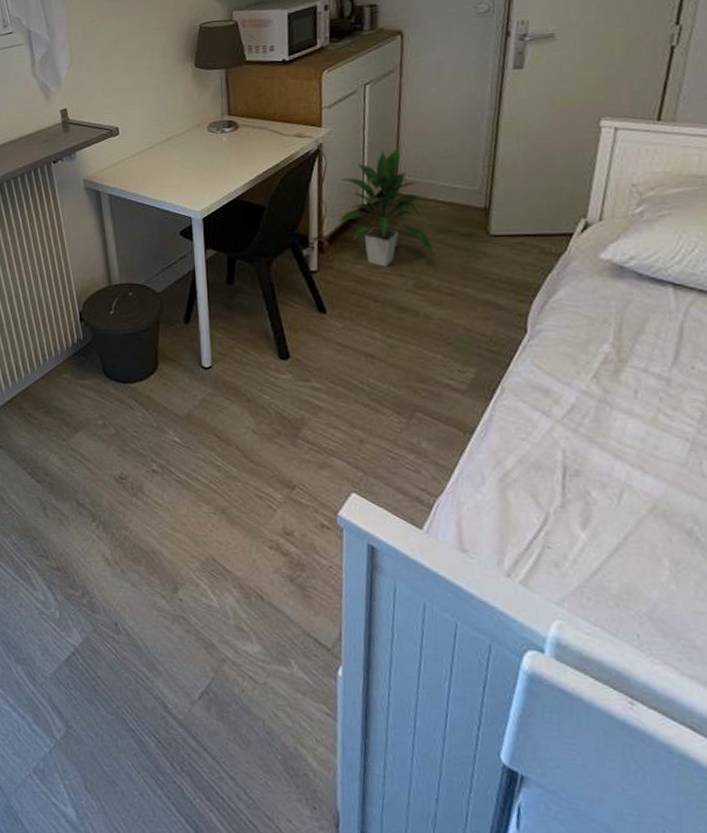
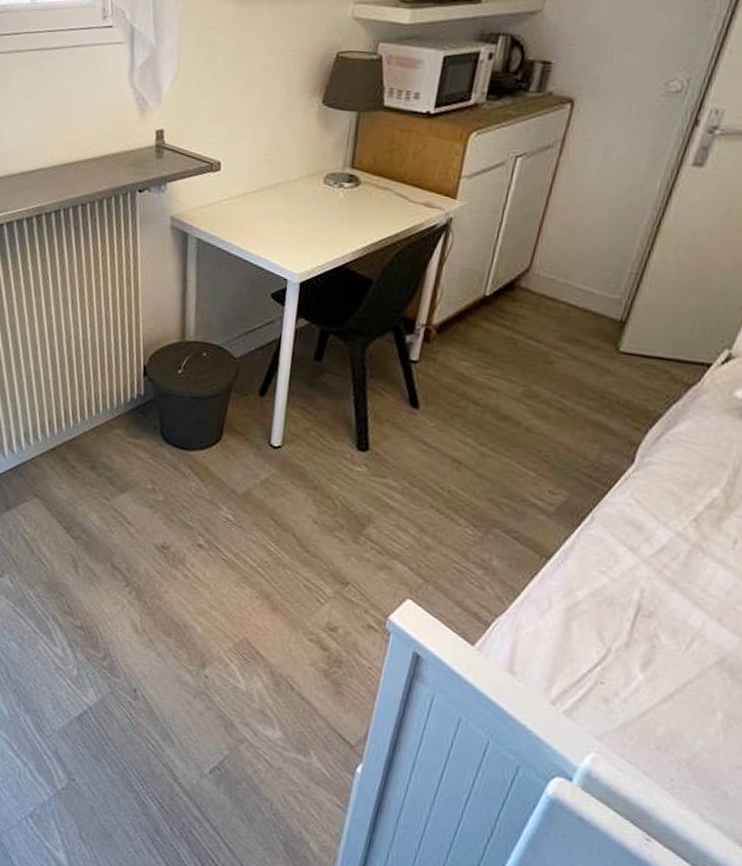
indoor plant: present [336,147,434,267] -> none [450,236,556,369]

